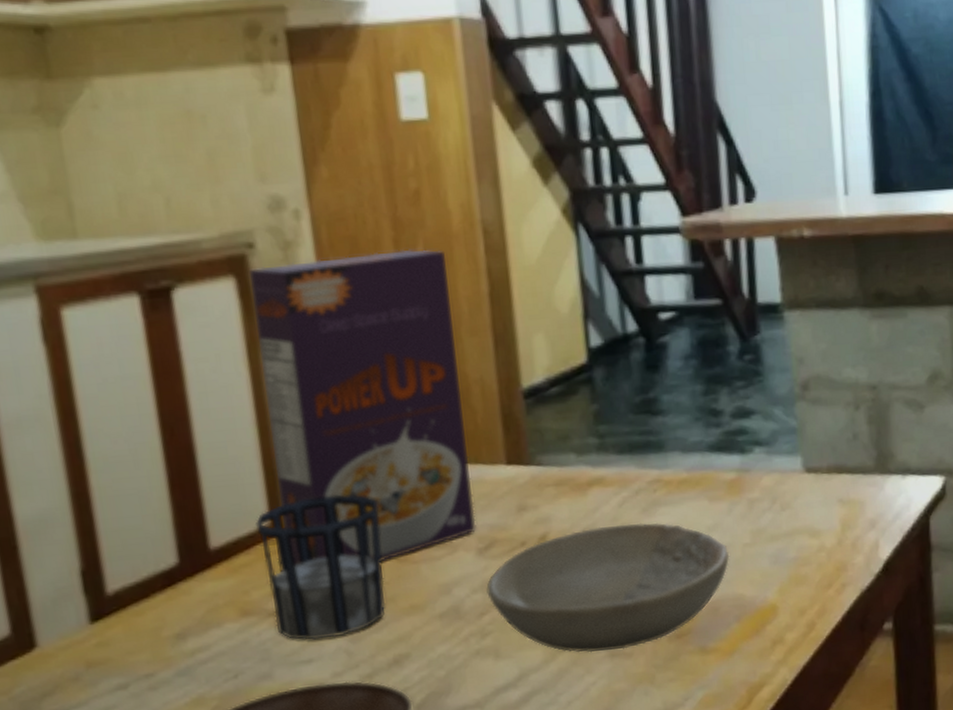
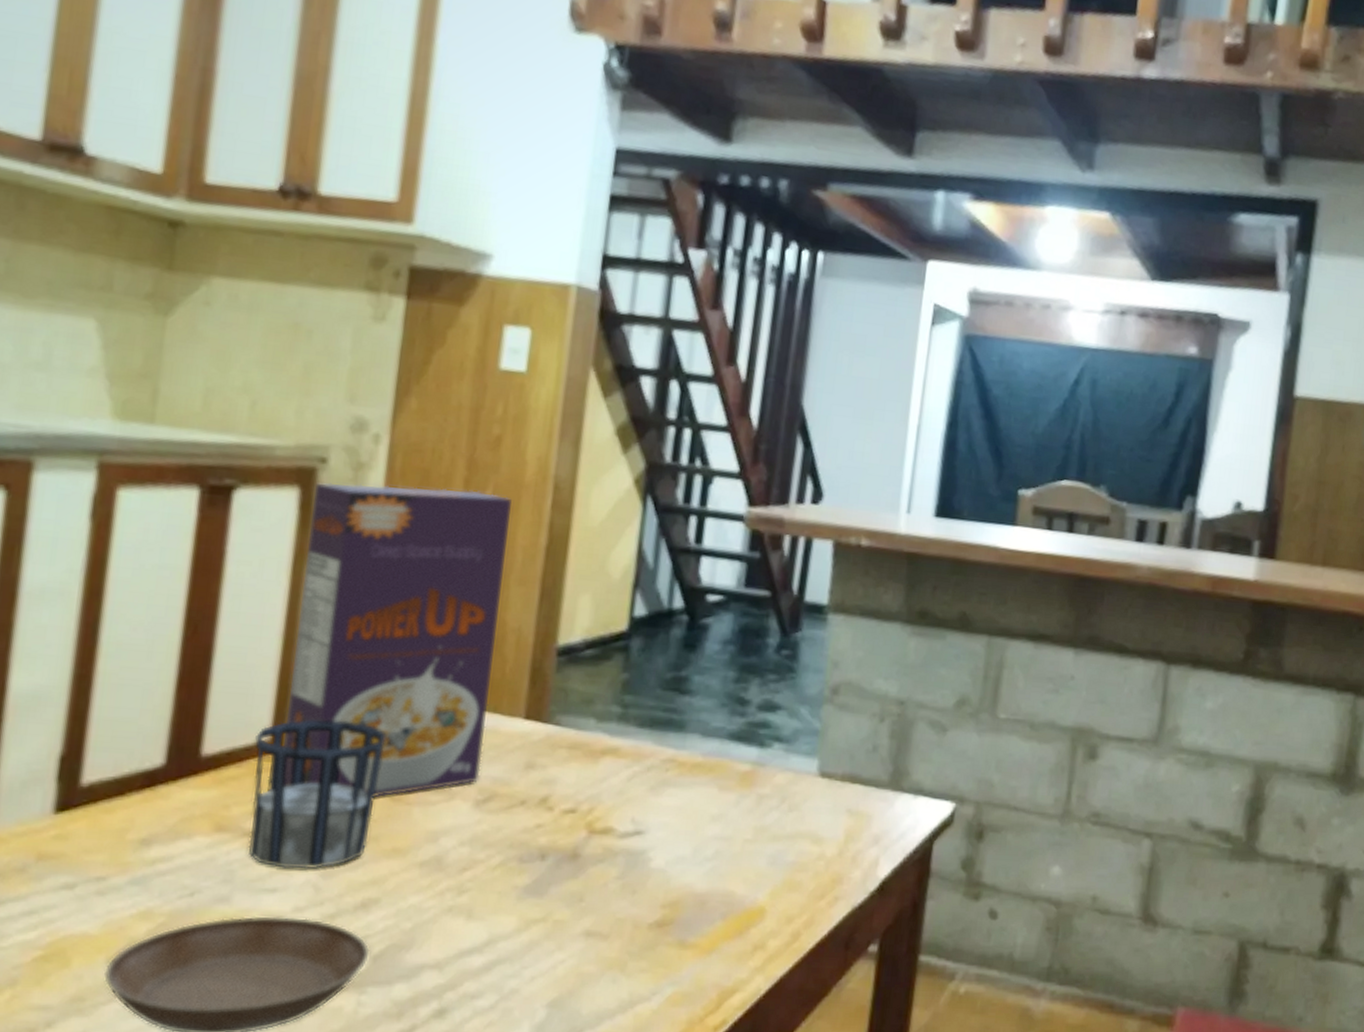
bowl: present [486,522,730,653] -> none [474,797,728,930]

